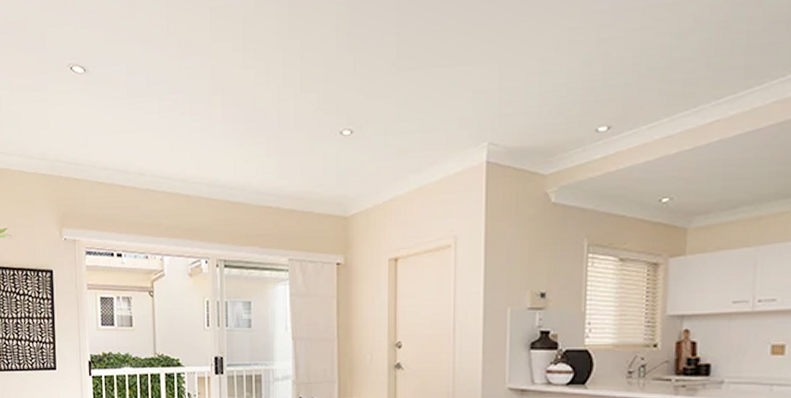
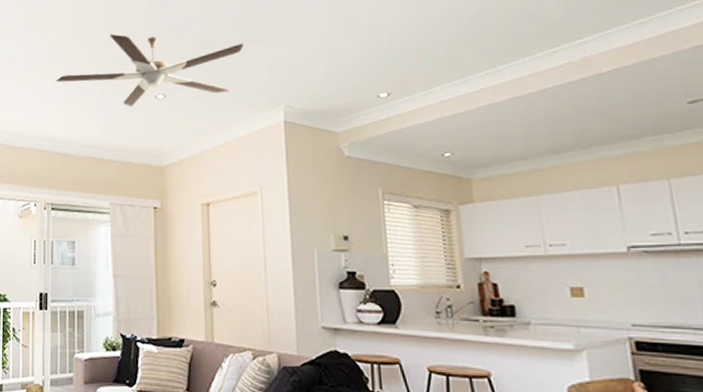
ceiling fan: none [225,52,447,146] -> present [56,33,245,107]

